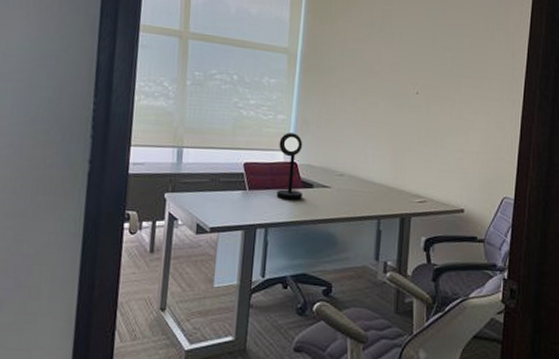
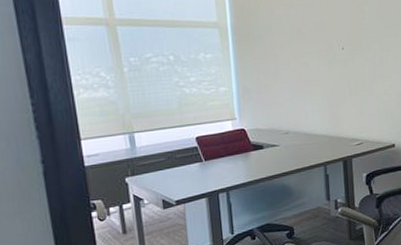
desk lamp: present [276,133,303,201] -> none [225,102,255,164]

